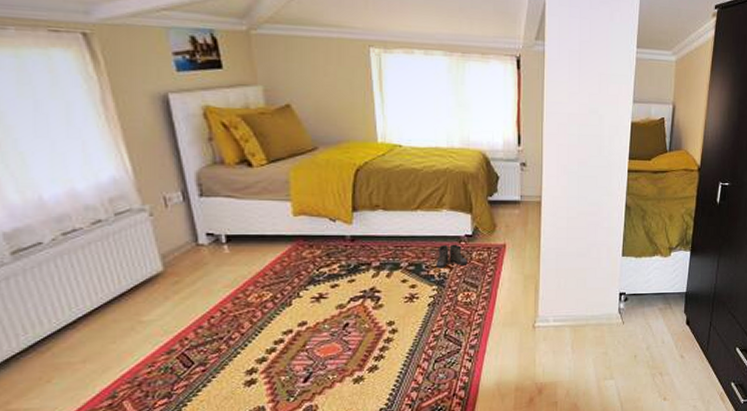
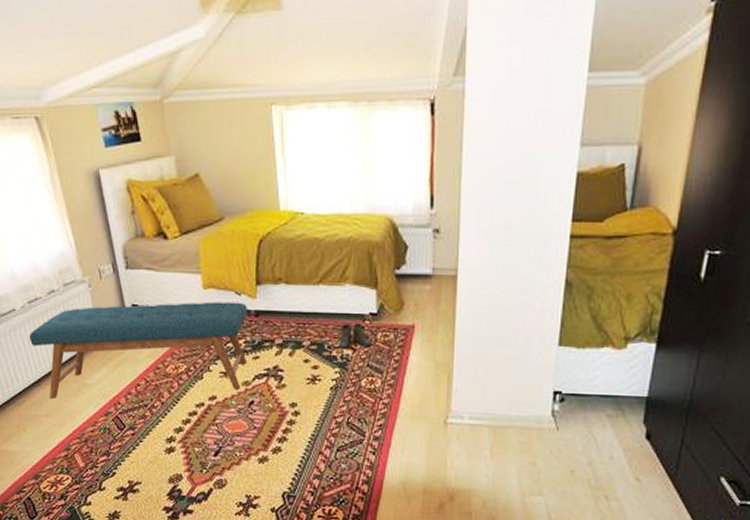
bench: none [61,228,342,343] -> present [29,301,248,400]

